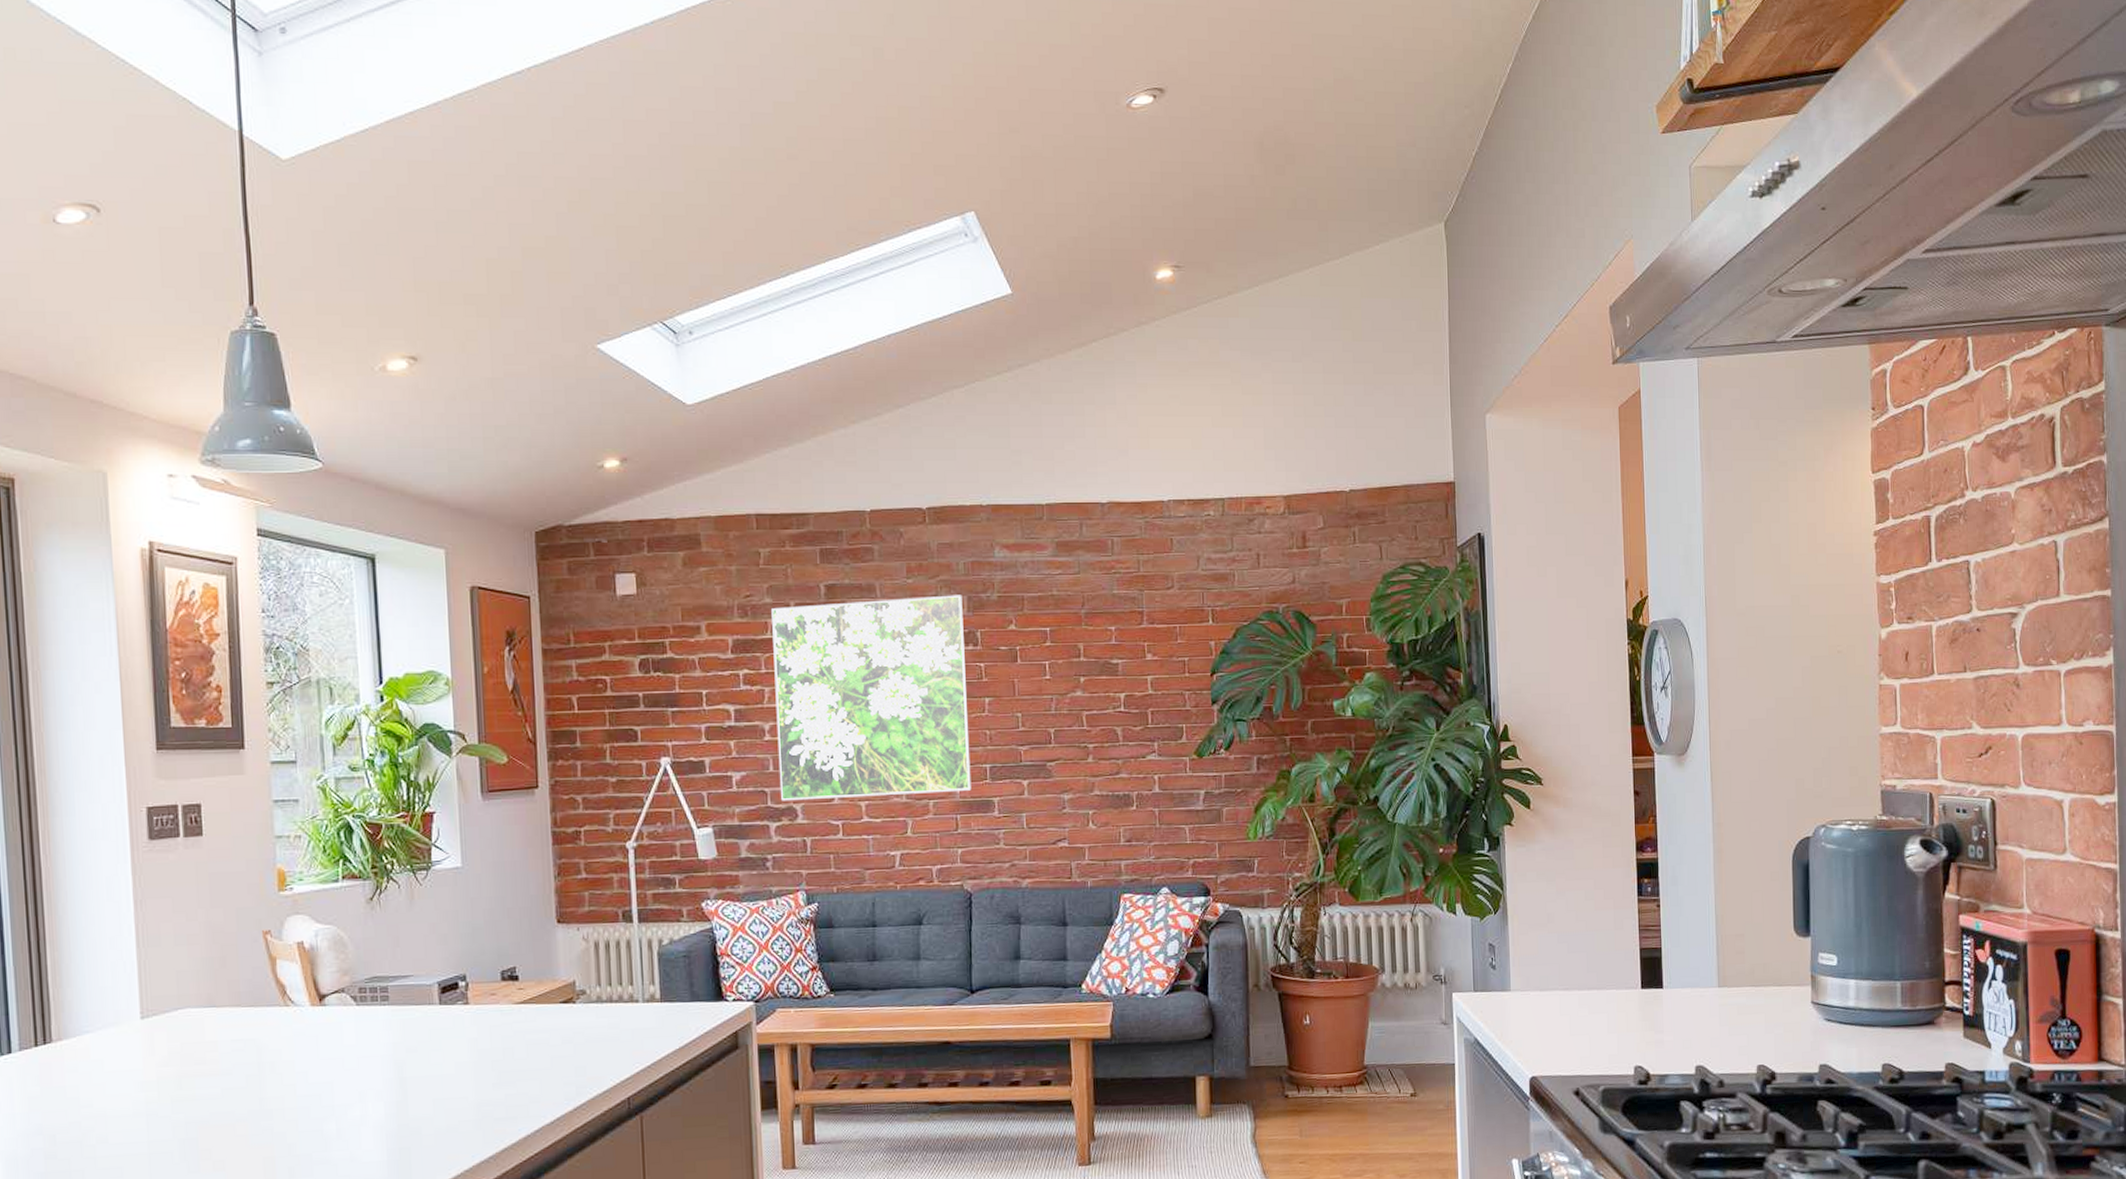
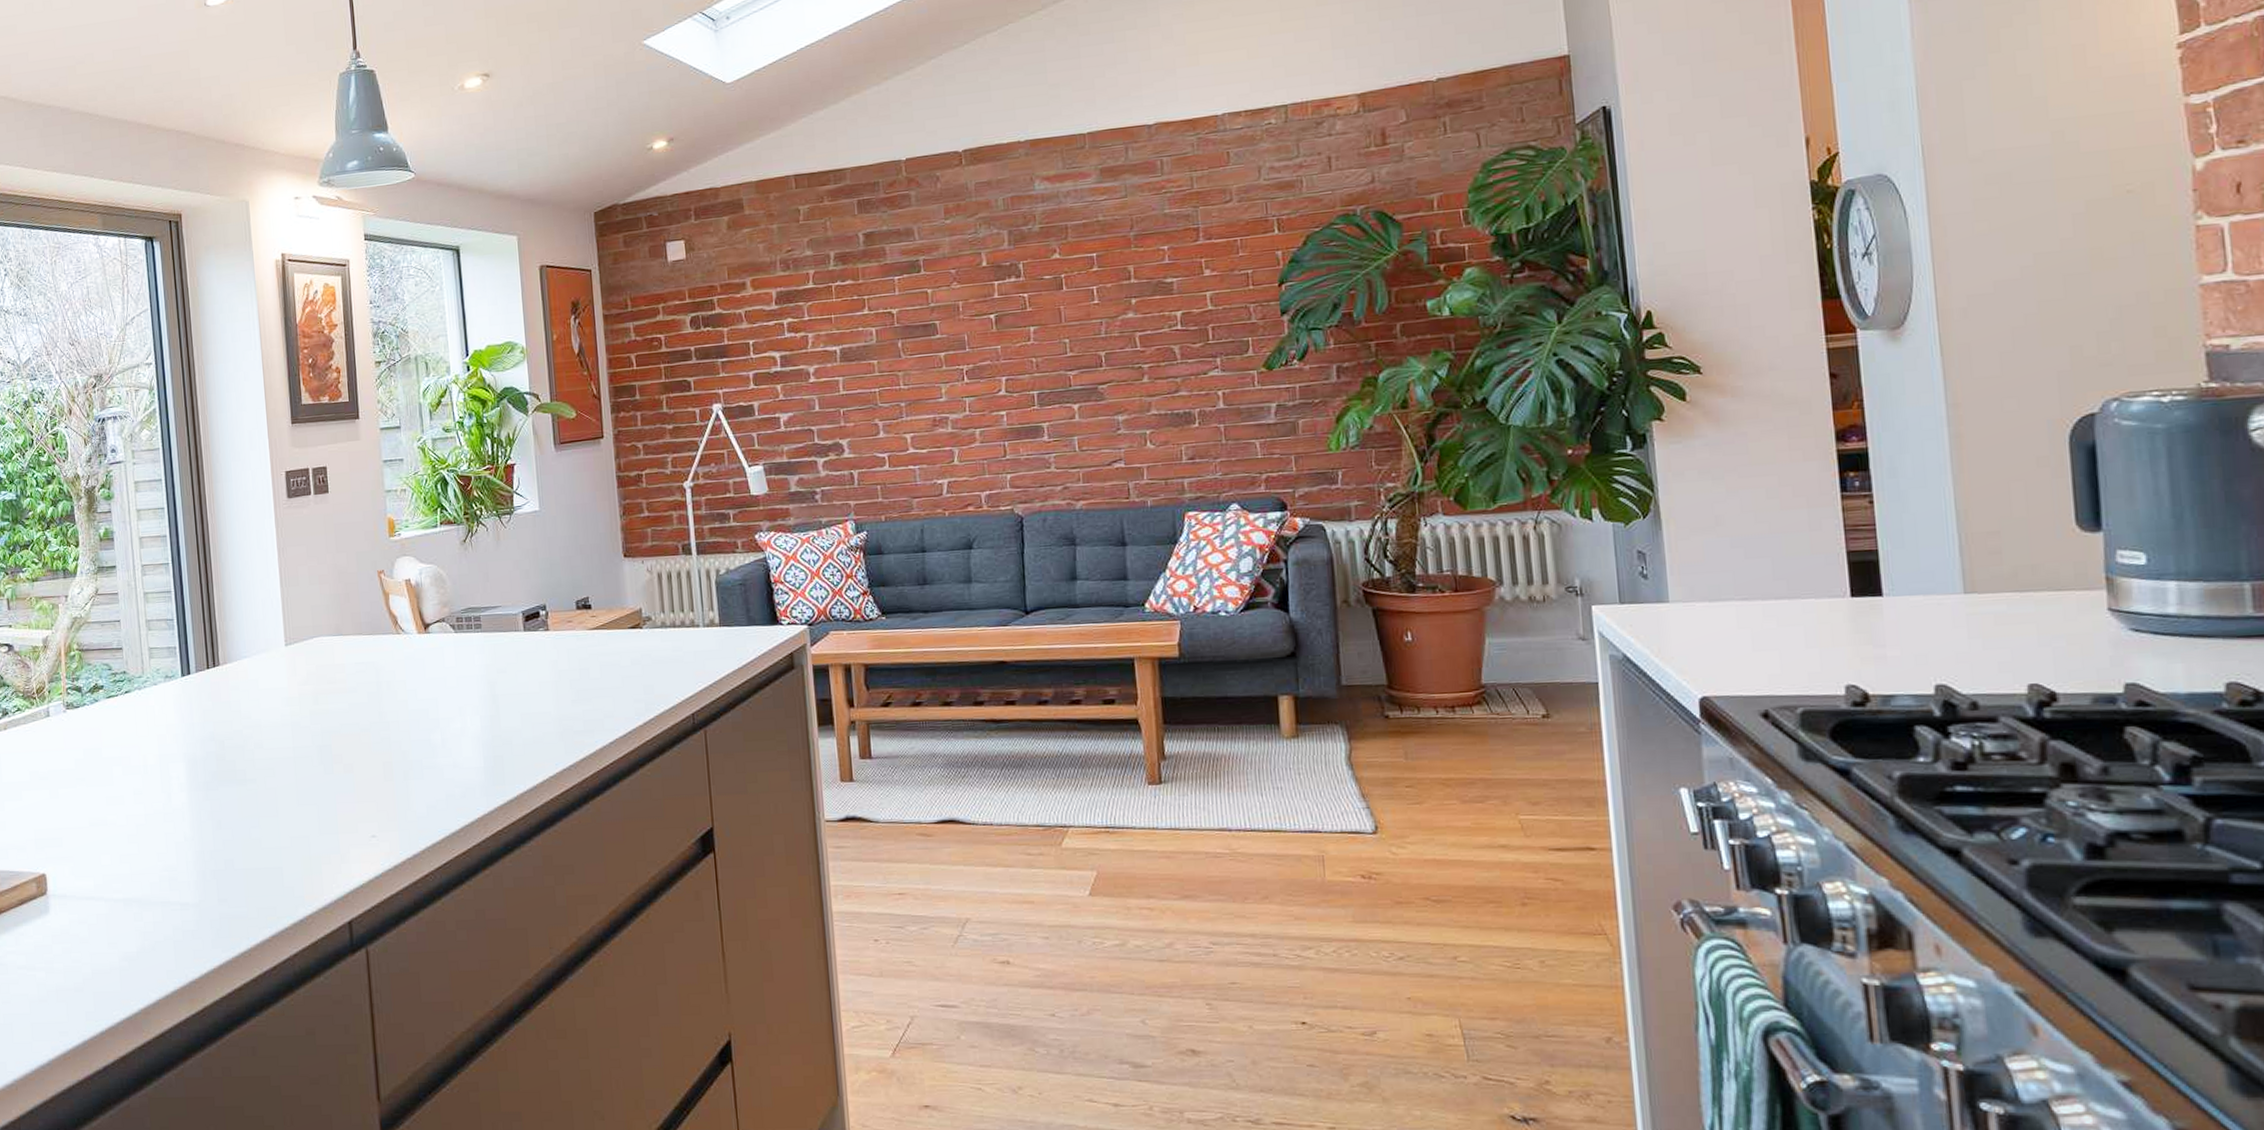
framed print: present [771,595,972,801] -> none [812,229,1019,438]

